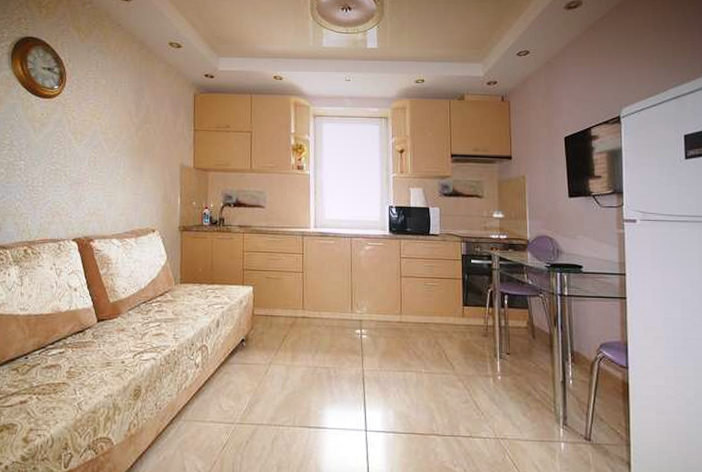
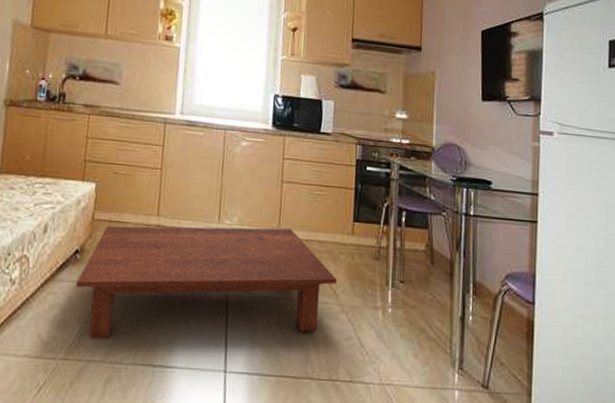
coffee table: none [244,314,452,408] -> present [75,225,337,340]

